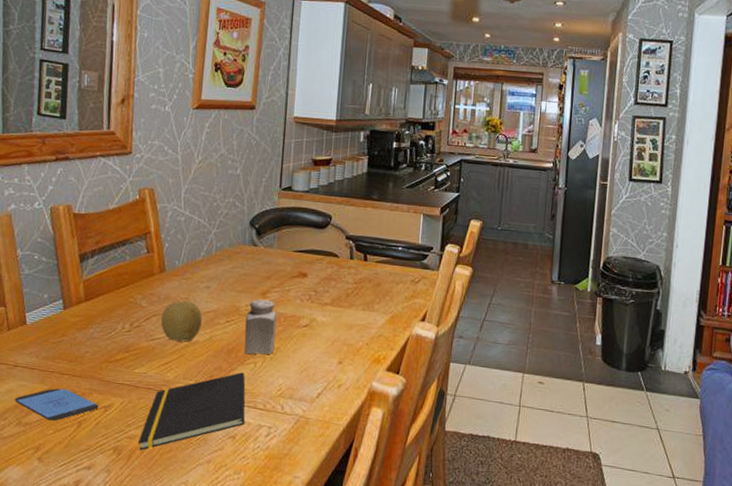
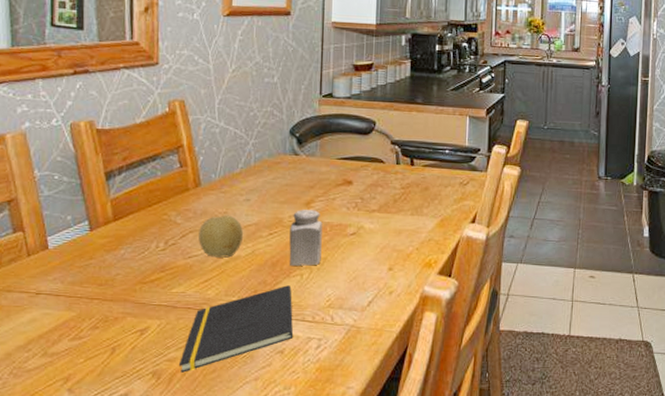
smartphone: present [15,388,99,421] -> none [39,314,134,349]

